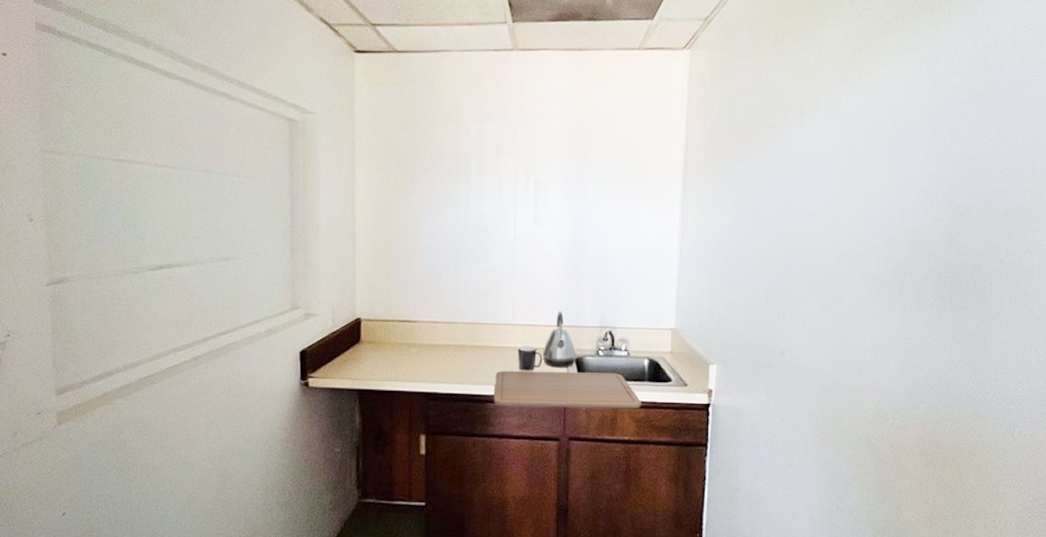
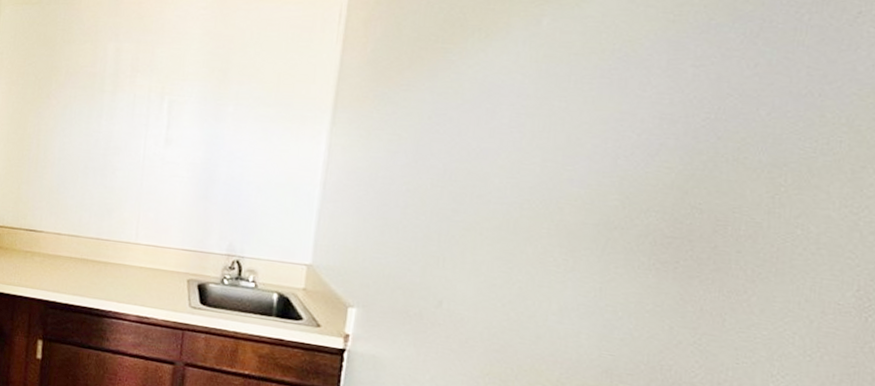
chopping board: present [493,370,641,409] -> none [110,287,267,344]
mug: present [518,346,543,372] -> none [138,265,164,293]
kettle: present [542,311,576,368] -> none [163,234,200,293]

